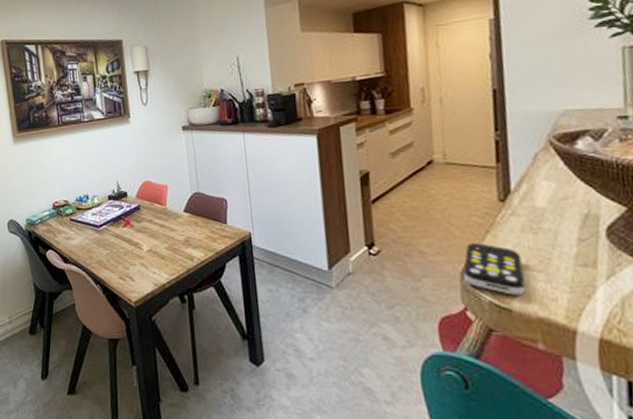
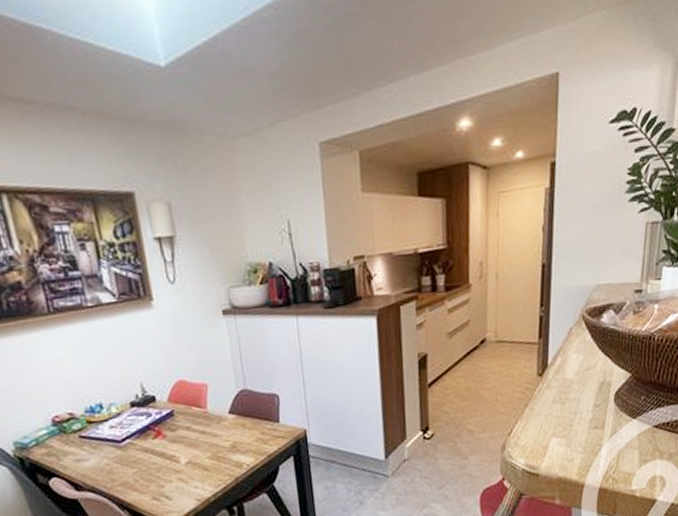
remote control: present [463,243,526,295] -> none [504,417,551,461]

